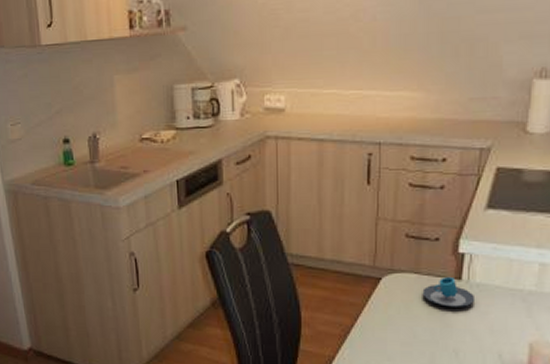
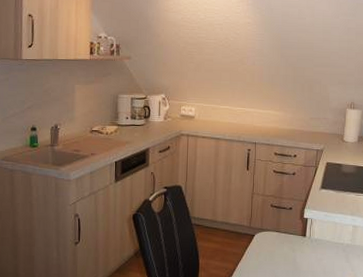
mug: present [422,276,476,307] -> none [281,234,315,256]

